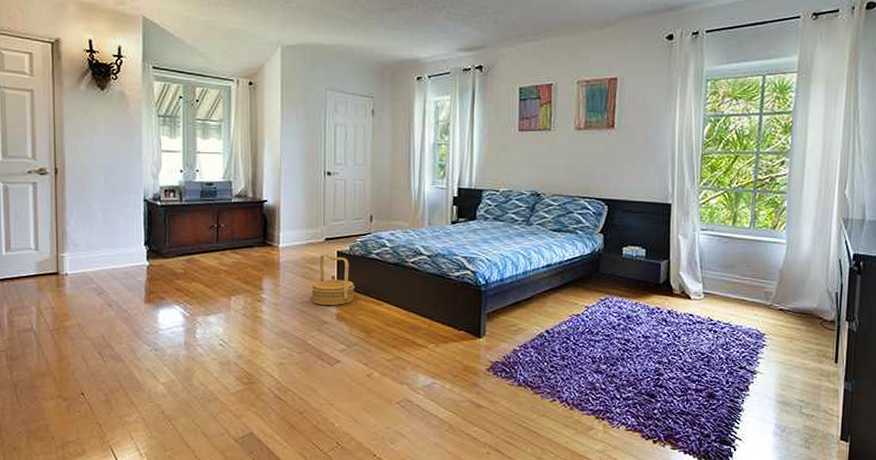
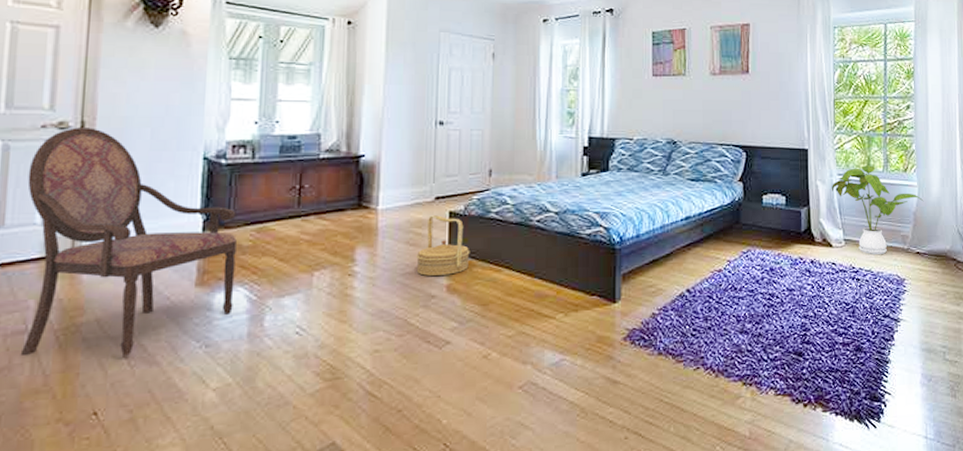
armchair: none [22,173,173,353] -> present [20,128,237,357]
house plant: none [693,221,792,309] -> present [831,165,924,254]

